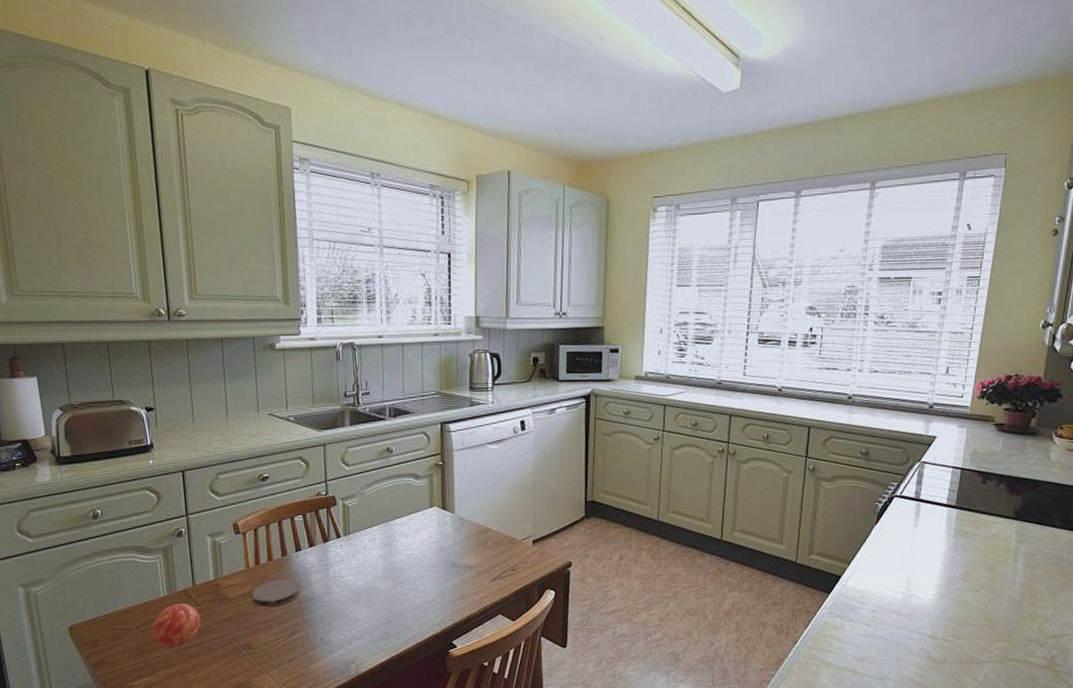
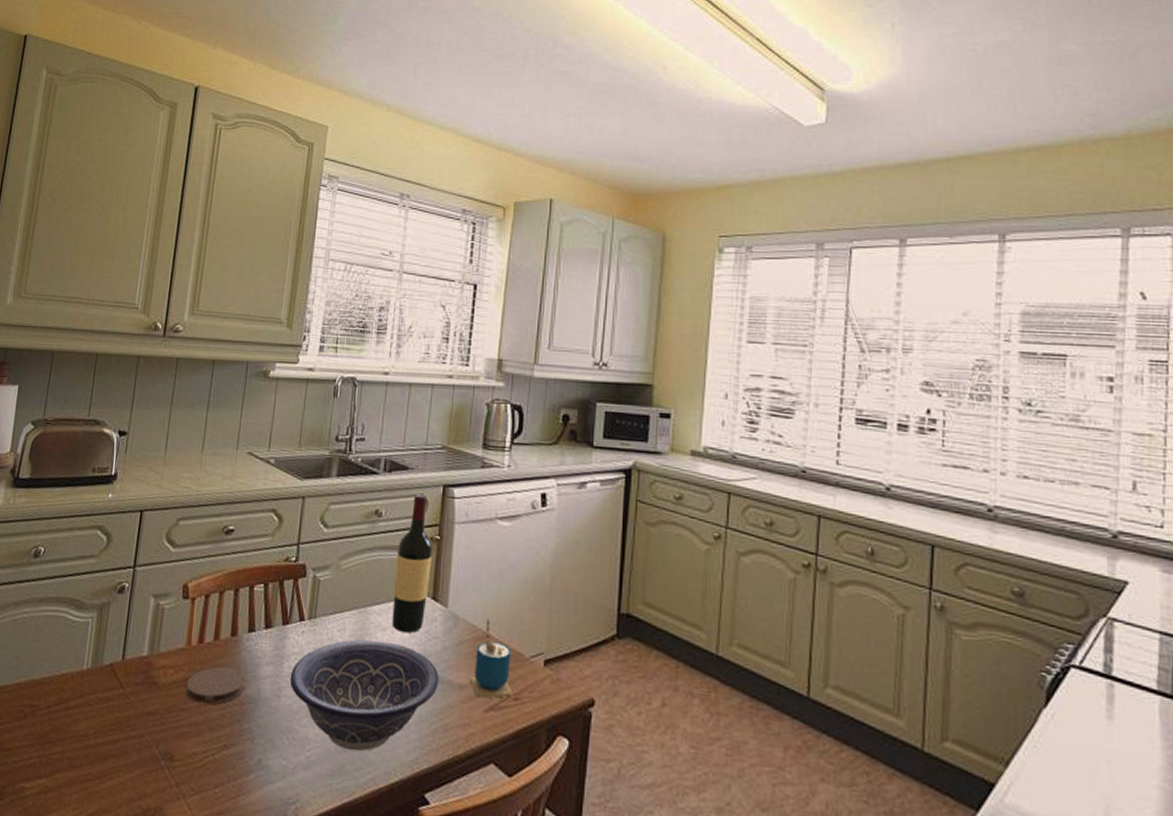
apple: present [151,603,201,648] -> none [62,681,122,742]
decorative bowl: none [336,543,454,622] -> present [289,639,439,752]
wine bottle: none [409,432,439,535] -> present [391,494,433,633]
cup: none [478,518,510,573] -> present [470,619,512,698]

